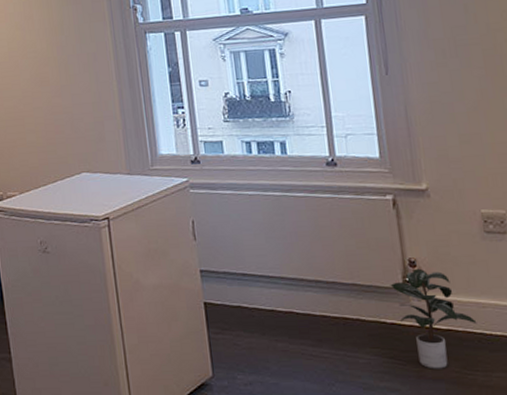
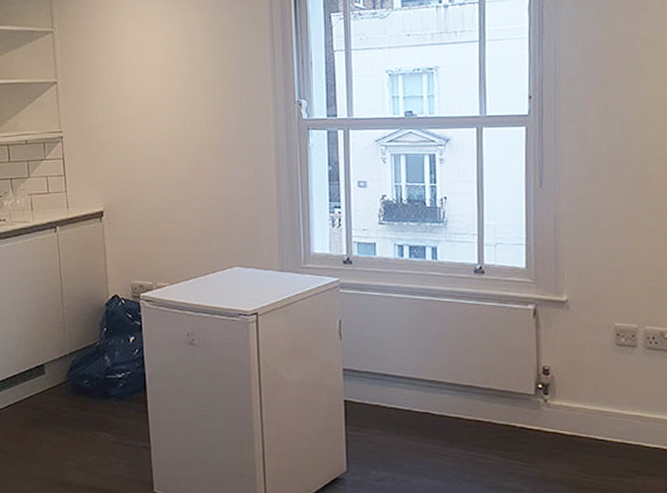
potted plant: present [390,268,477,369] -> none [523,376,600,472]

